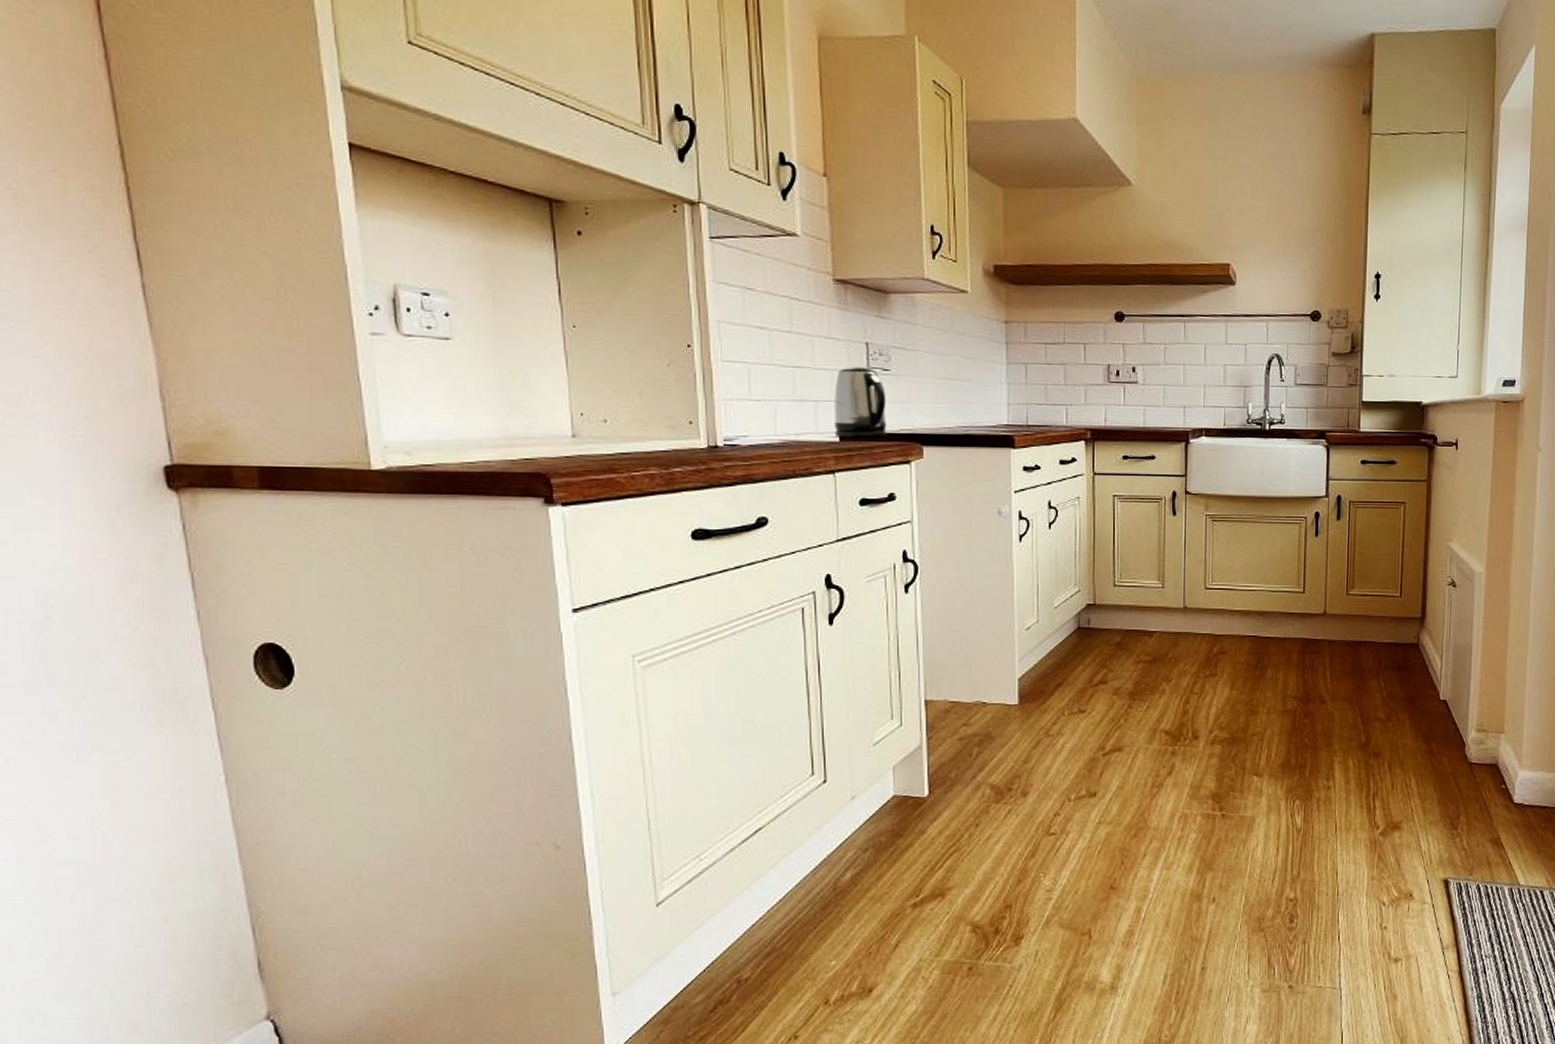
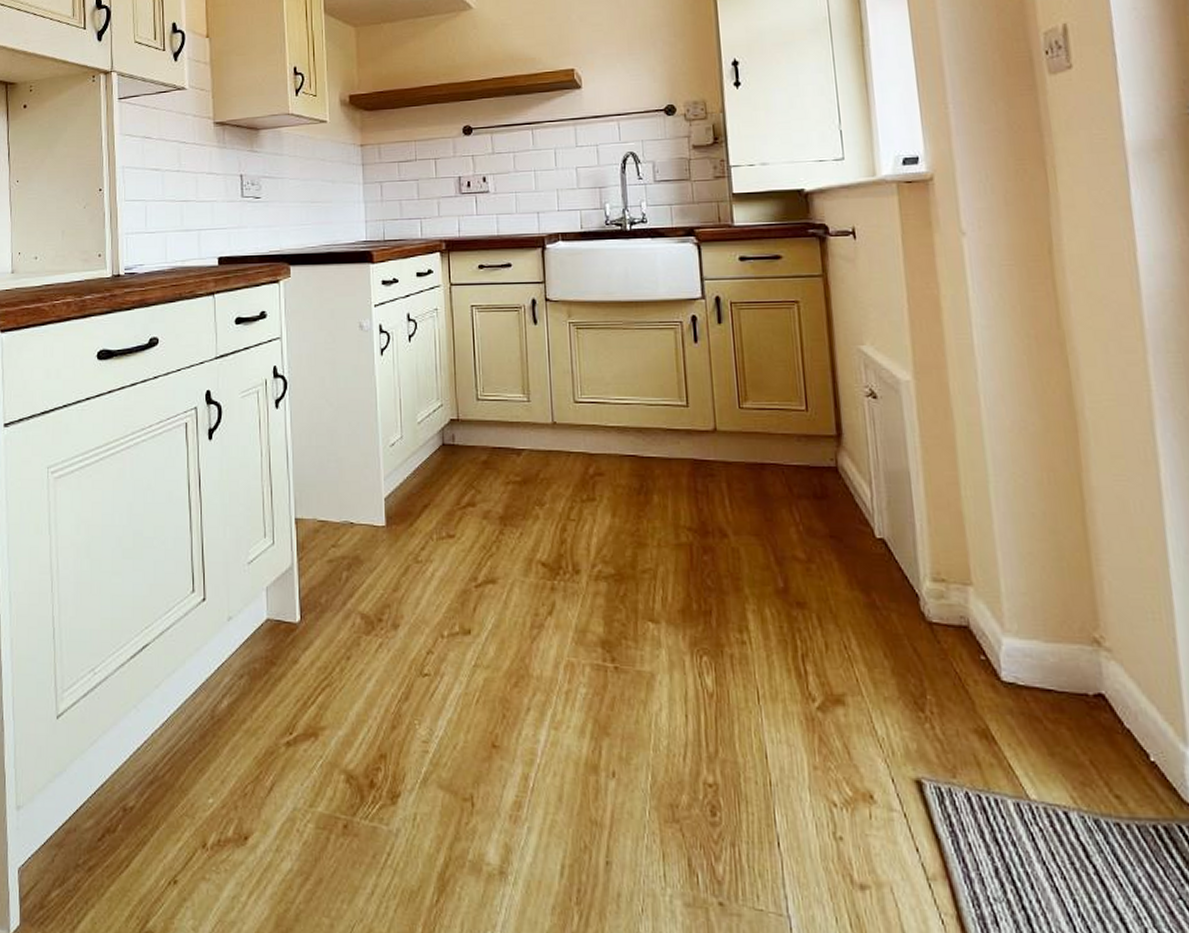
kettle: present [834,367,887,438] -> none [214,197,259,262]

